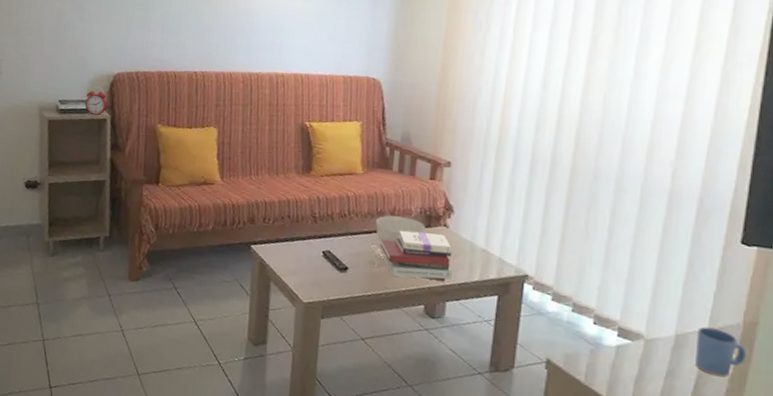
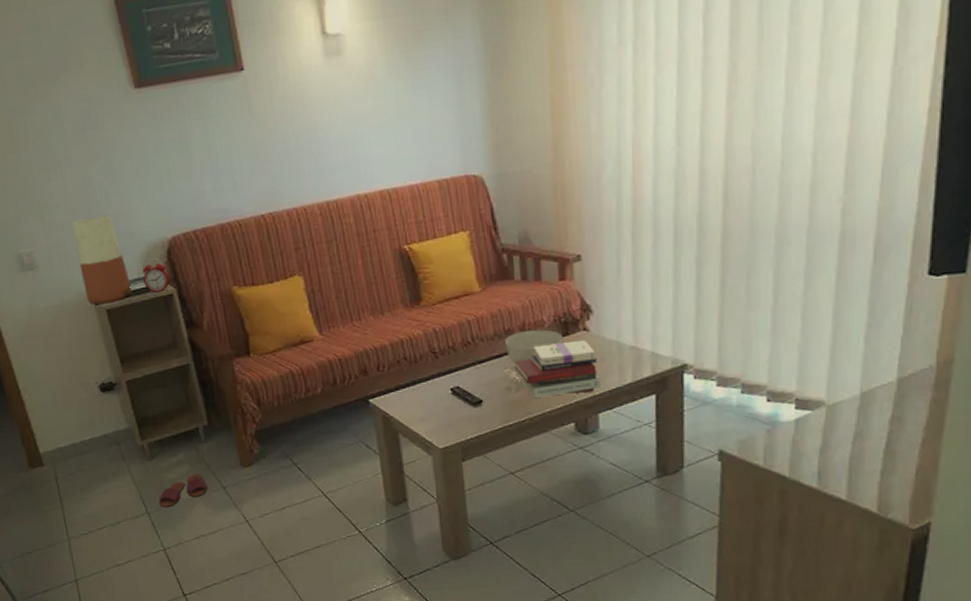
vase: none [34,42,74,115] -> present [71,214,133,305]
slippers: none [49,277,95,302] -> present [159,474,208,507]
mug: present [695,326,746,377] -> none [885,376,942,427]

